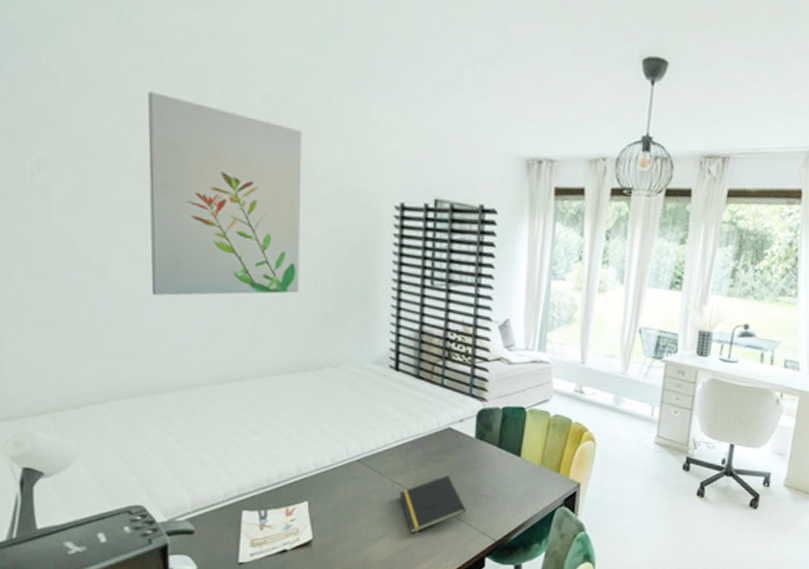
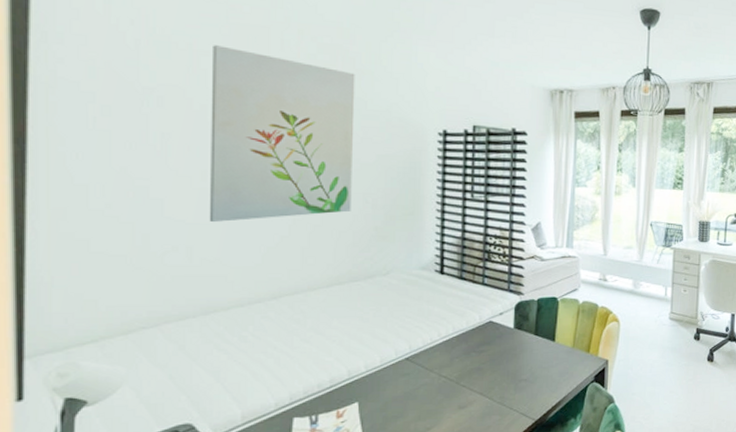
notepad: present [399,475,466,534] -> none [446,364,507,423]

